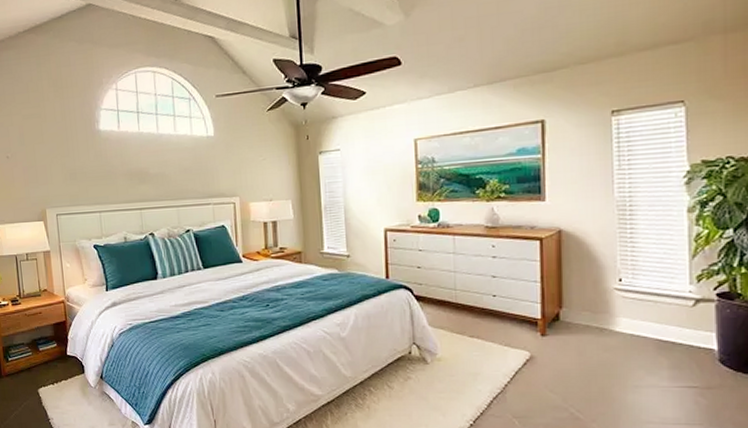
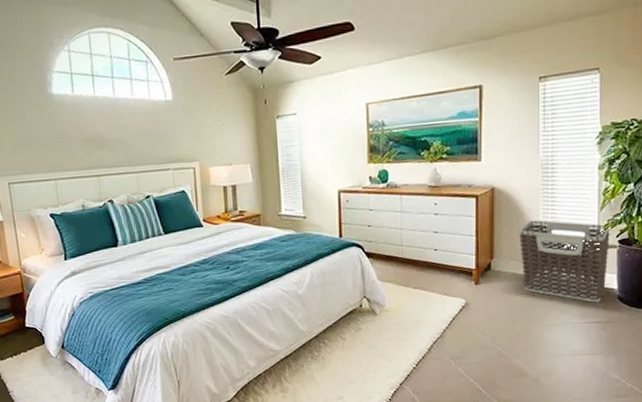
clothes hamper: none [592,267,706,364] -> present [519,220,610,303]

